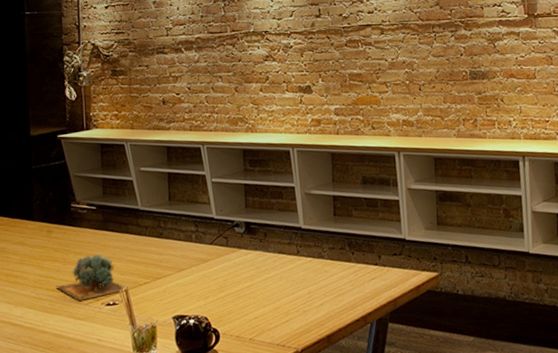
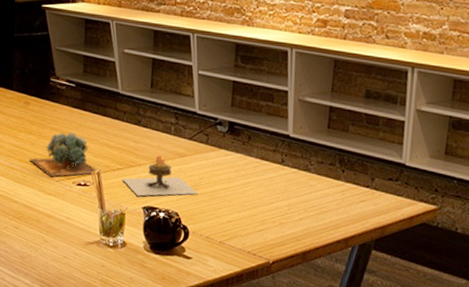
candle: none [150,264,224,307] -> present [122,155,198,197]

